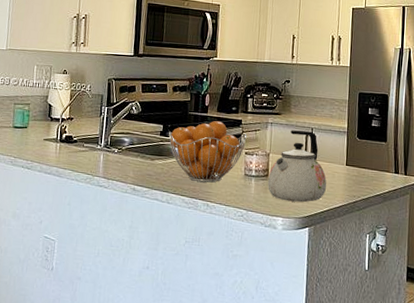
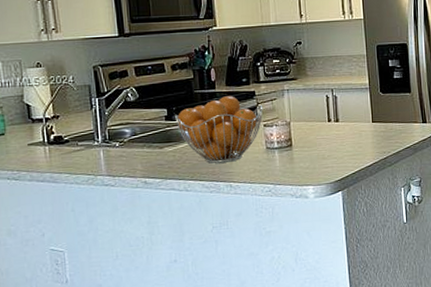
kettle: present [267,130,327,203] -> none [291,93,354,169]

